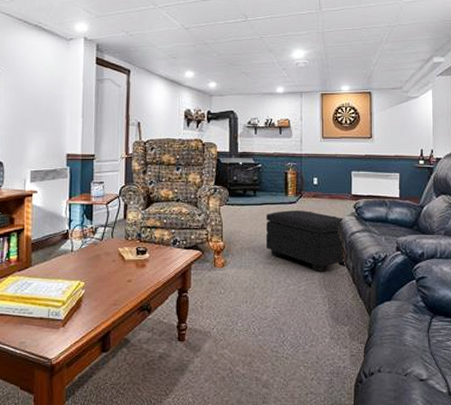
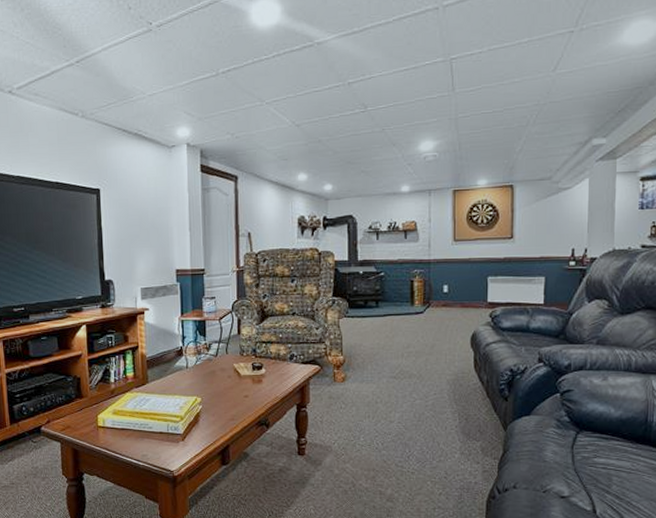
footstool: present [265,210,348,272] -> none [389,321,481,385]

